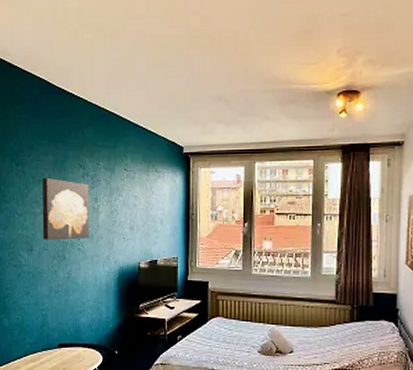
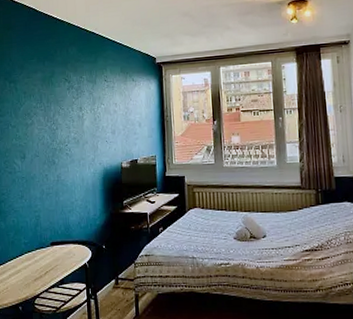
wall art: present [41,177,90,240] -> none [32,92,76,148]

